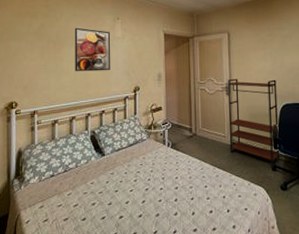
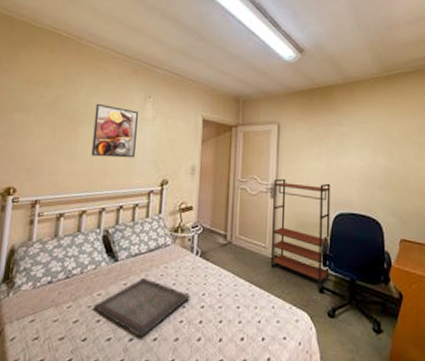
serving tray: none [88,167,166,215] -> present [93,277,190,338]

